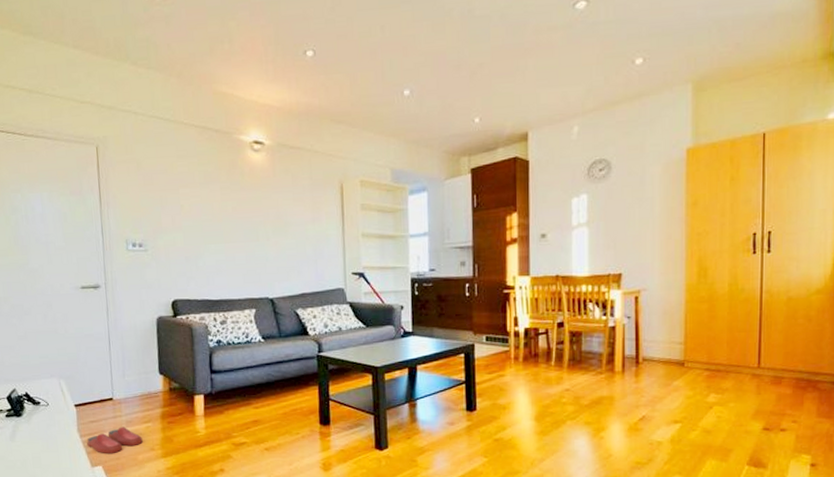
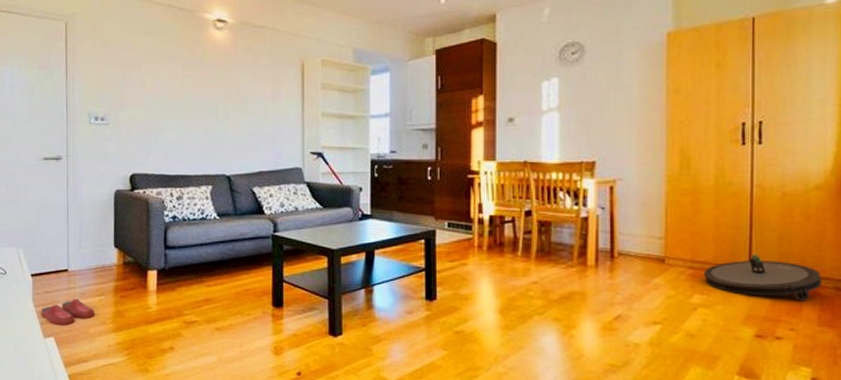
robot vacuum: none [718,354,821,396] -> present [703,254,822,301]

